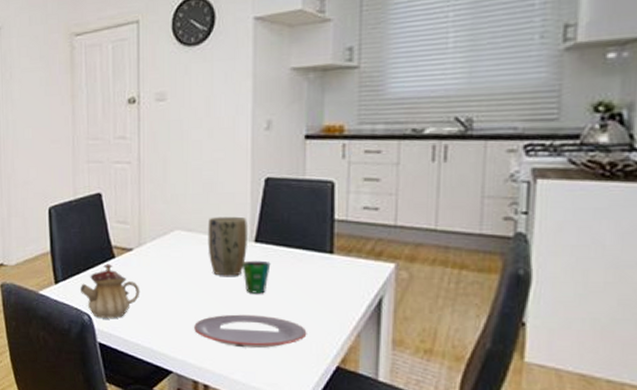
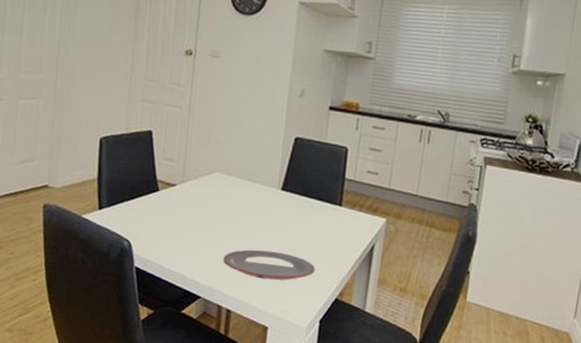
teapot: present [79,264,140,318] -> none [122,195,179,246]
plant pot: present [208,216,247,276] -> none [242,164,277,217]
cup: present [241,260,271,294] -> none [269,205,292,234]

